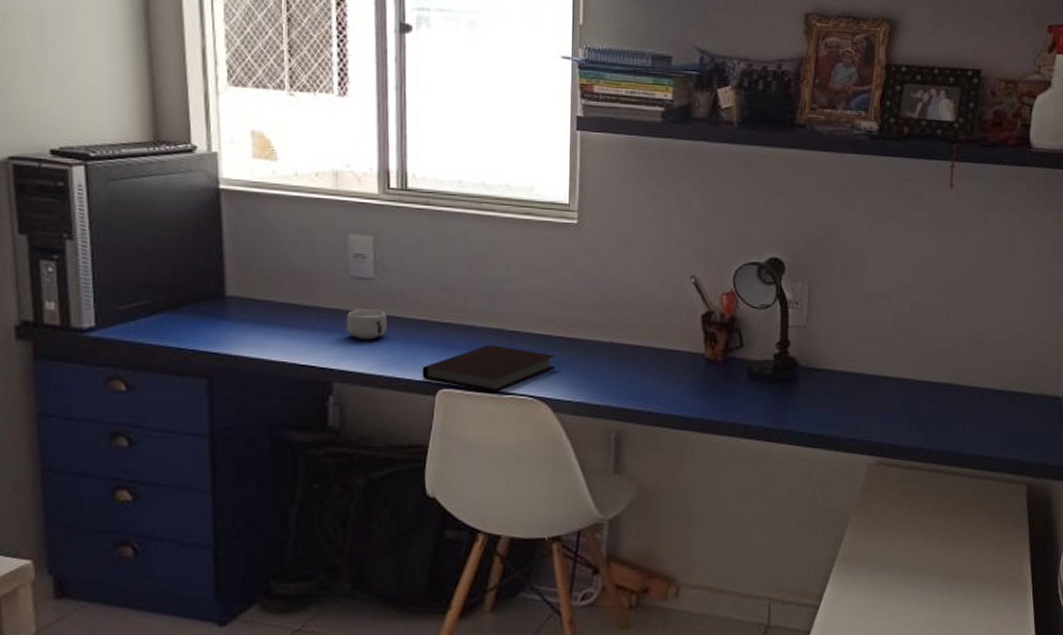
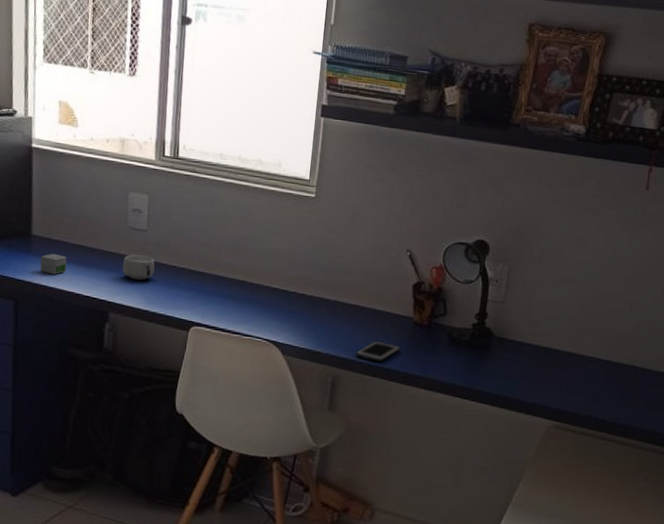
small box: none [239,316,275,343] -> present [40,253,67,275]
notebook: present [422,345,556,392] -> none [179,293,288,334]
cell phone: none [640,385,693,410] -> present [355,341,400,362]

